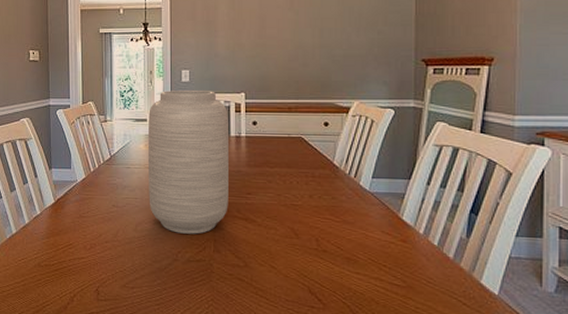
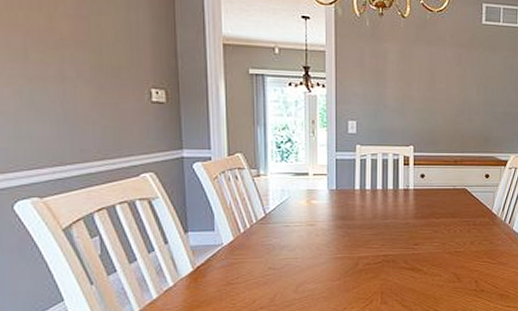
vase: present [149,91,228,234] -> none [310,142,397,290]

